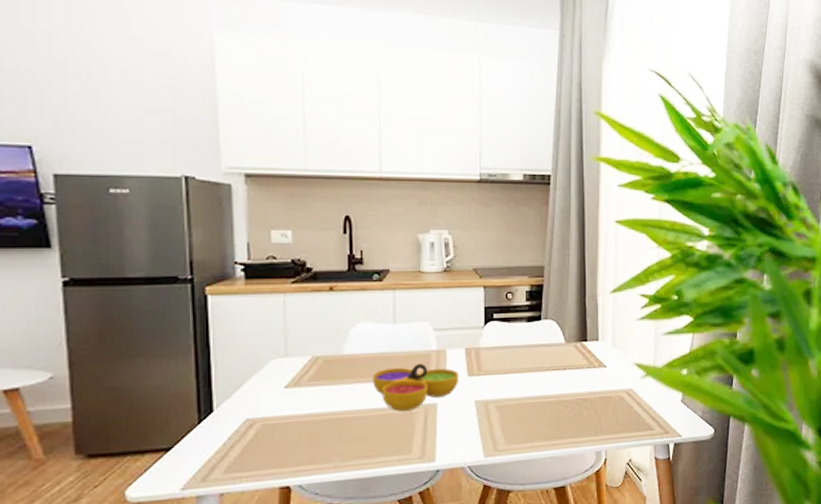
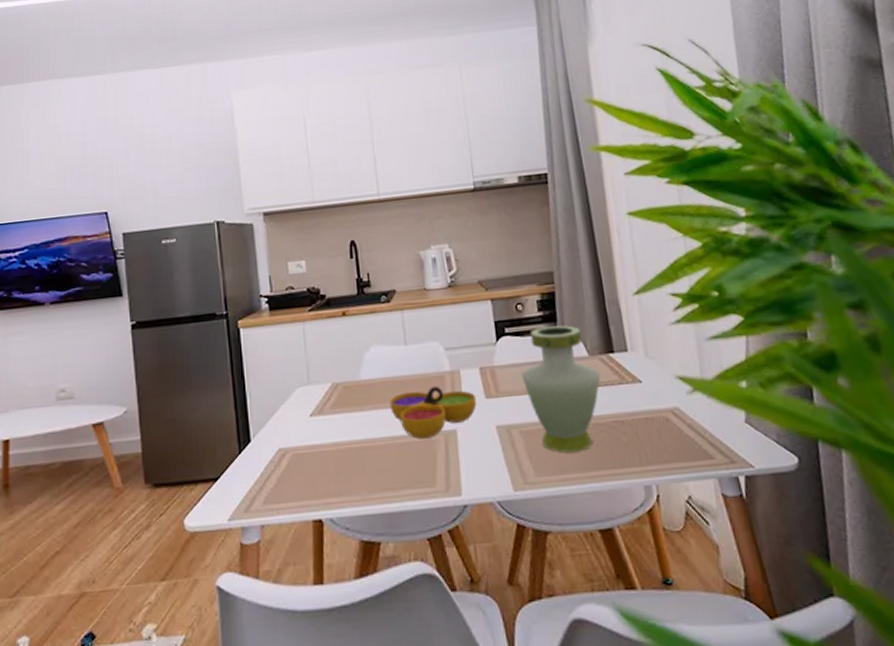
vase: none [503,314,573,425] -> present [521,325,601,453]

